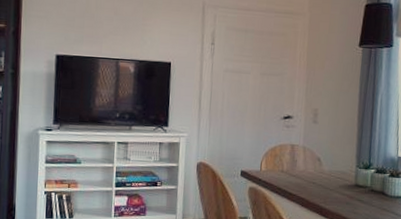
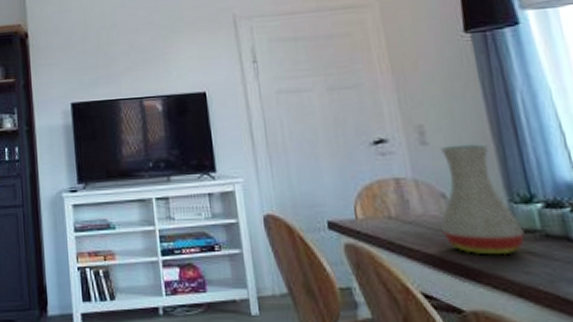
vase: none [312,125,360,201] -> present [439,143,525,255]

